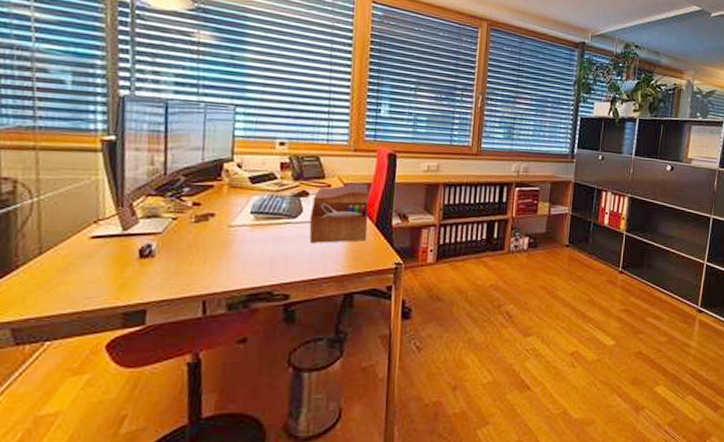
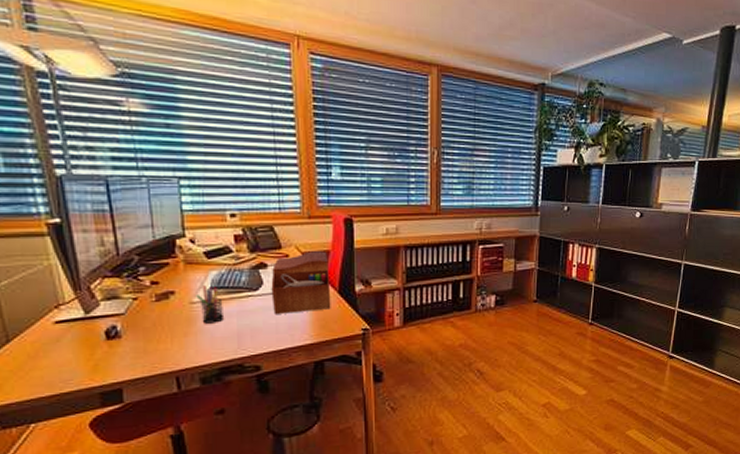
pen holder: none [235,210,261,248] -> present [196,286,225,324]

